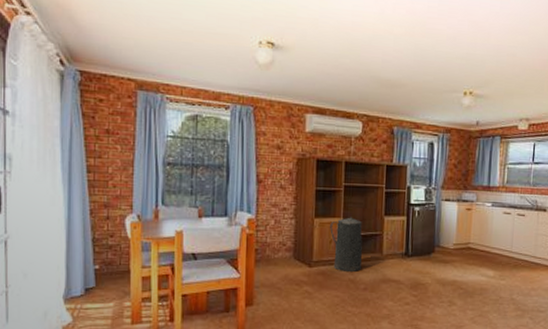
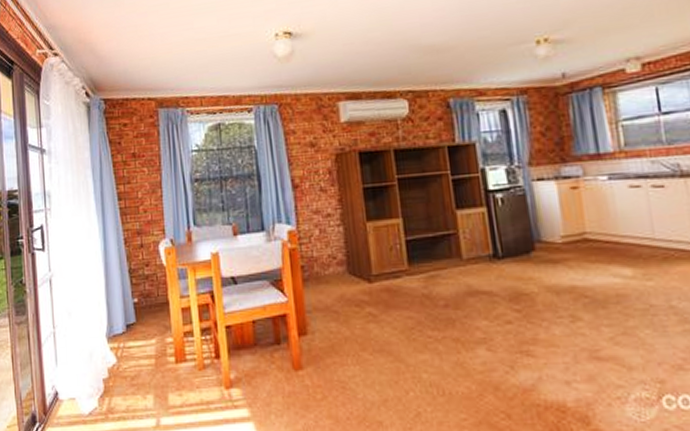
trash can: present [330,217,362,272] -> none [387,215,436,285]

